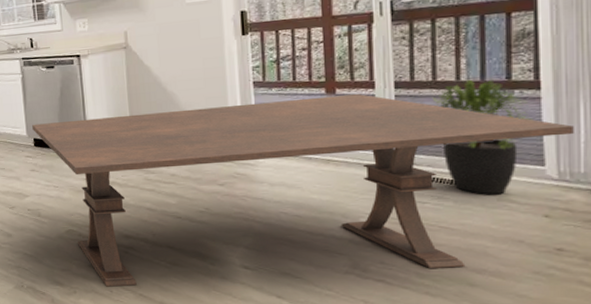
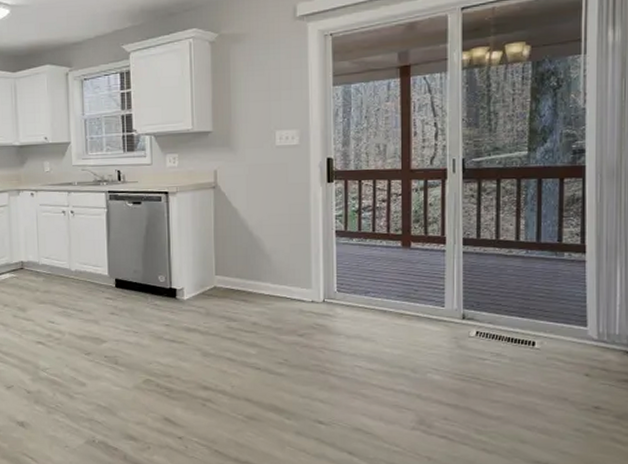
dining table: present [32,94,574,287] -> none [115,249,611,442]
potted plant: present [434,79,534,195] -> none [496,240,580,353]

